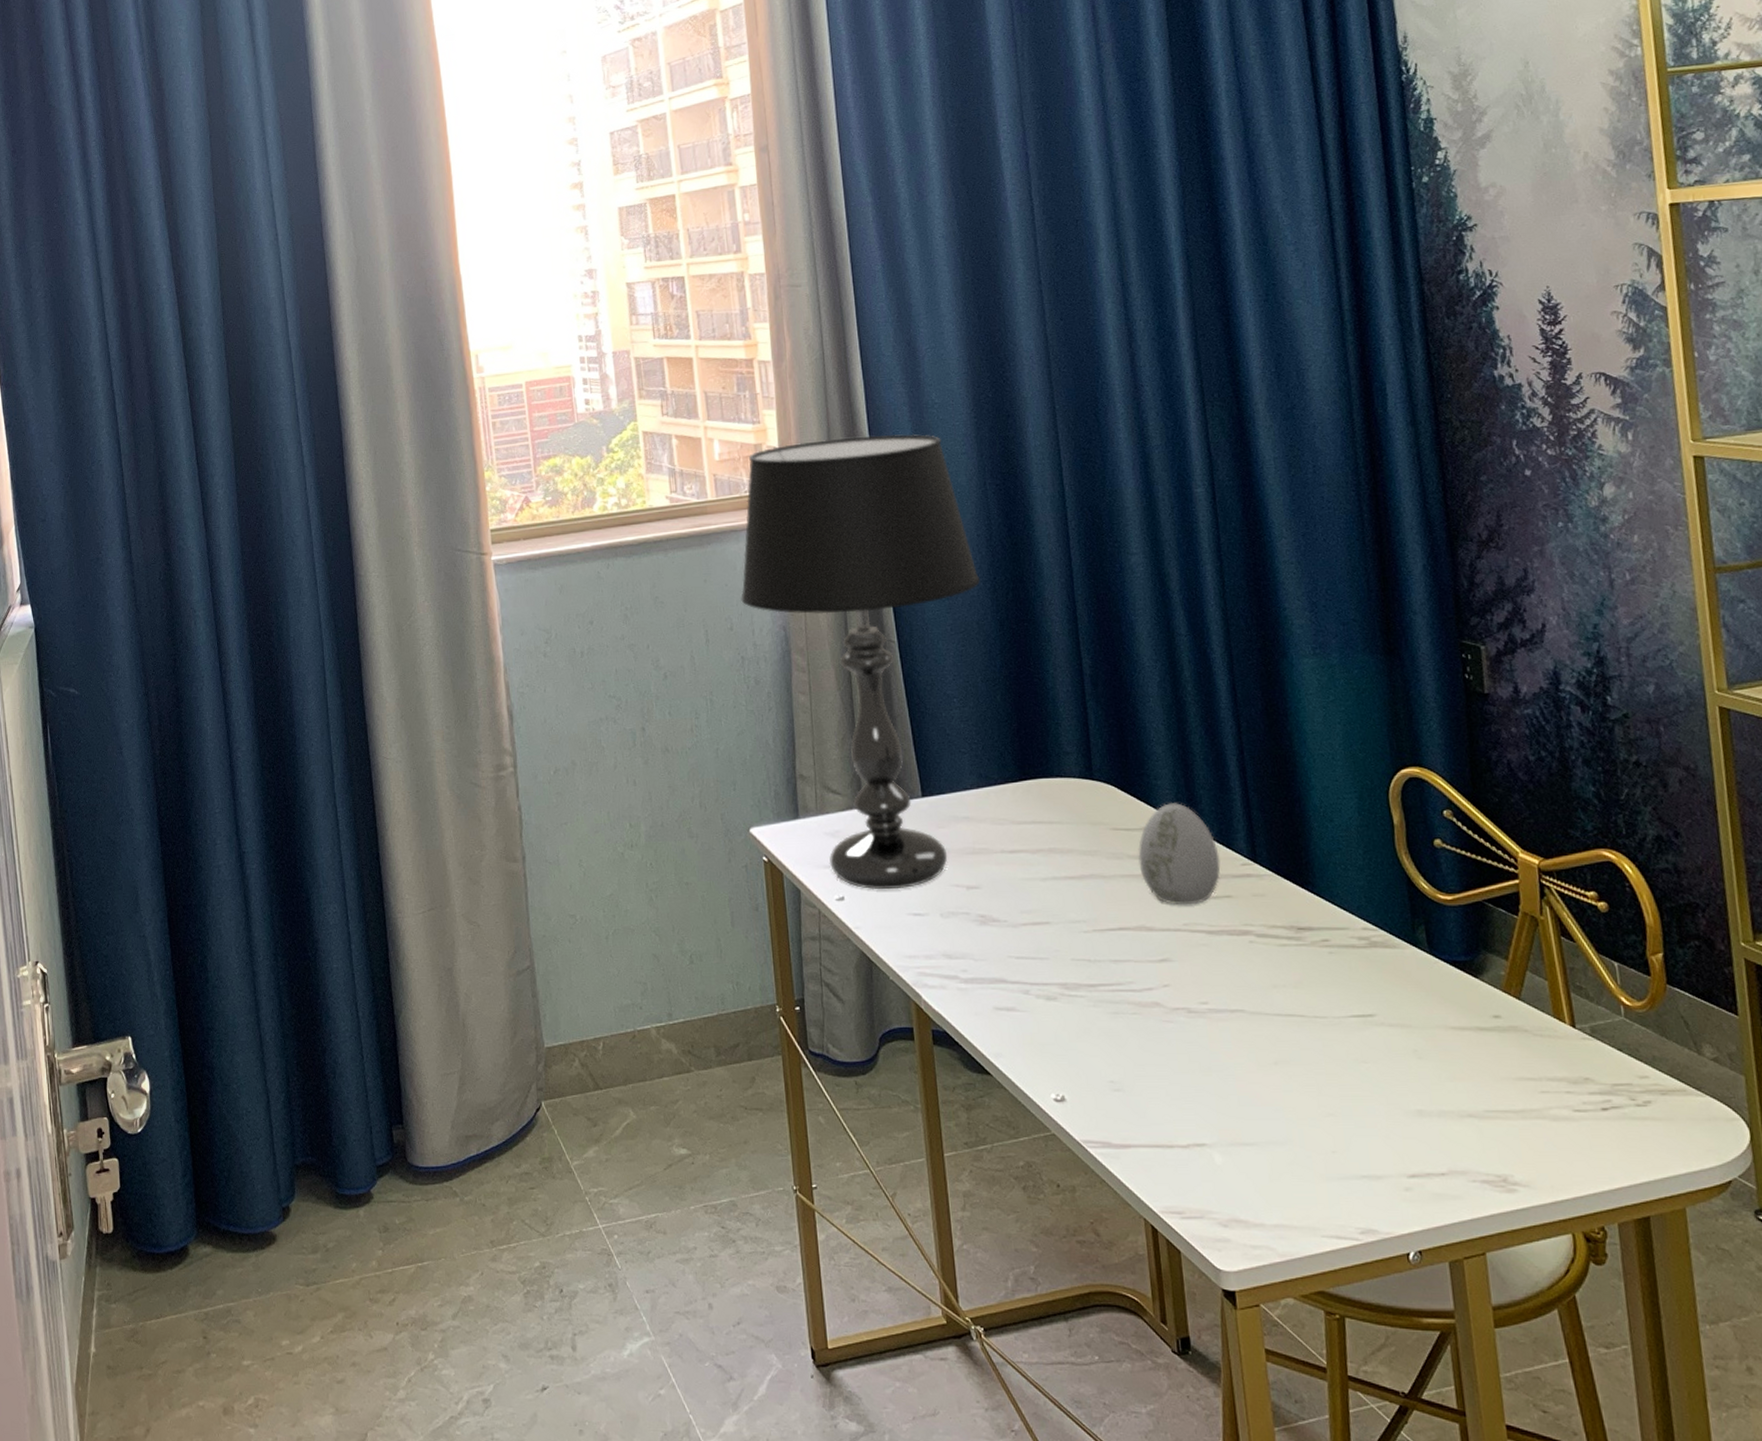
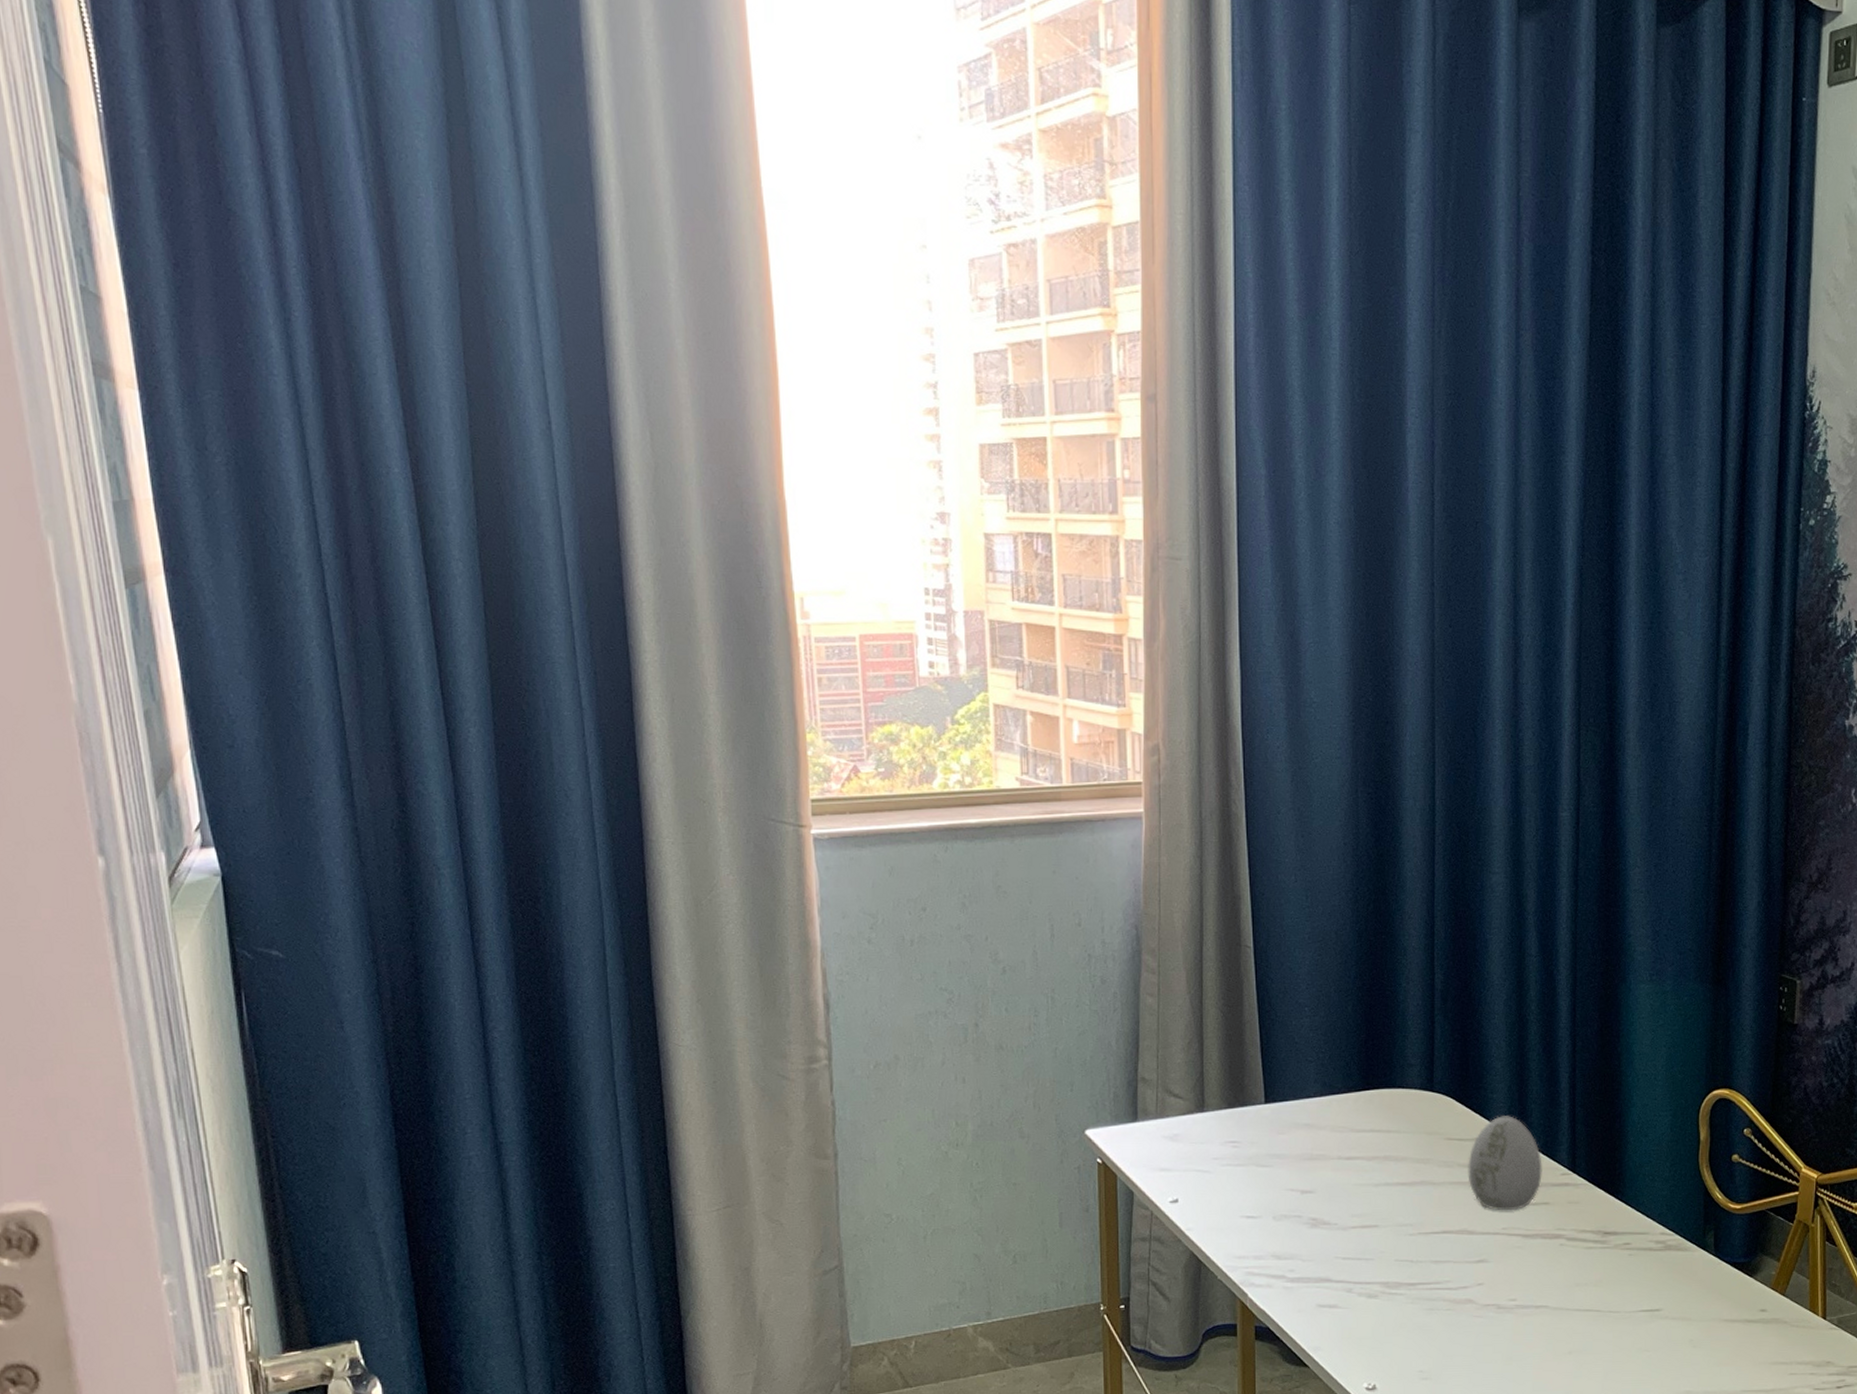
table lamp: present [741,433,981,890] -> none [1092,730,1343,1193]

